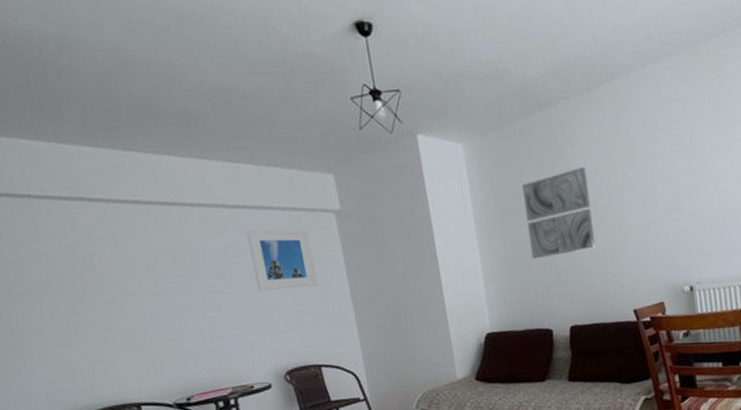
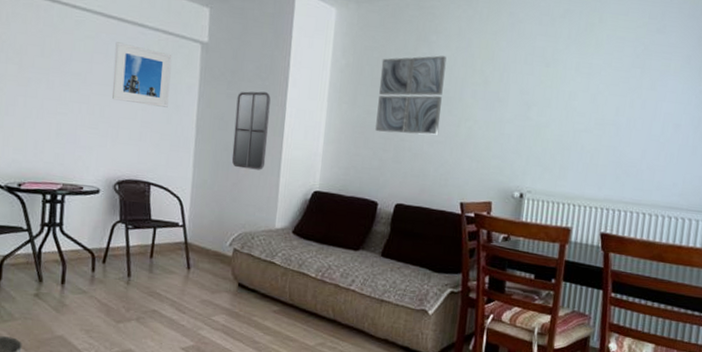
home mirror: none [385,246,431,329] -> present [231,91,271,170]

